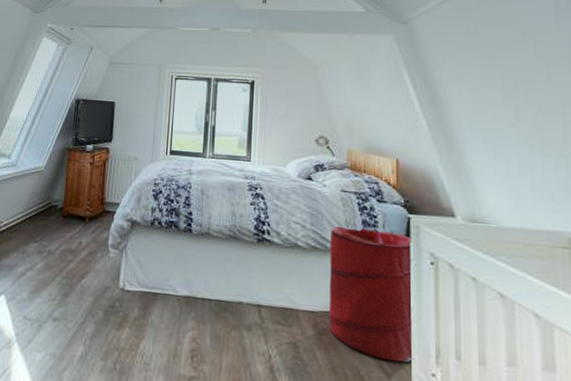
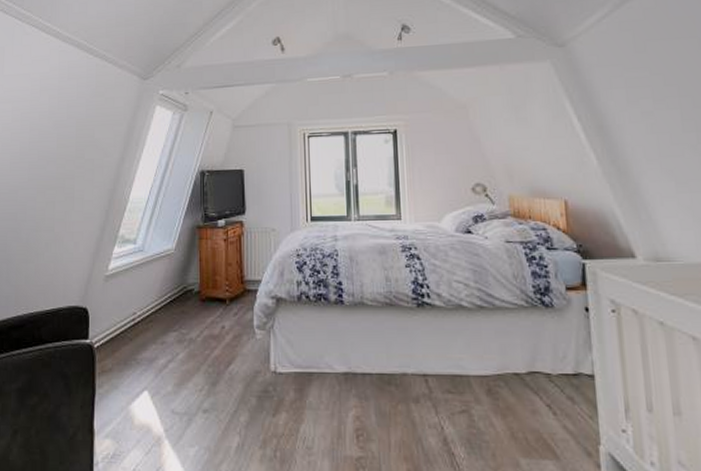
laundry hamper: present [329,226,414,363] -> none [497,280,602,421]

